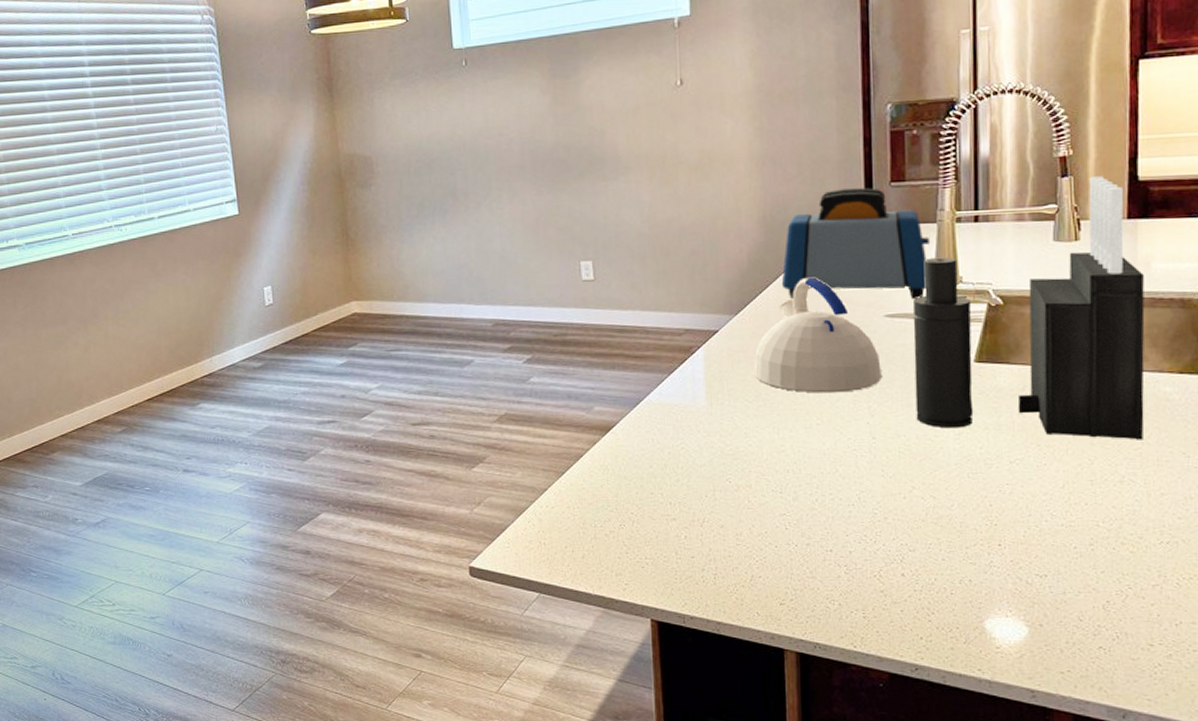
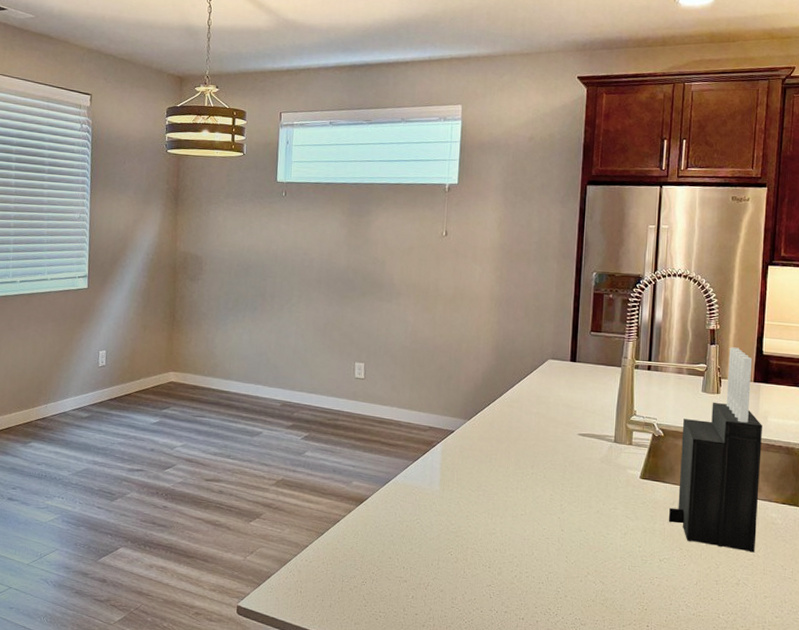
kettle: present [754,277,883,393] -> none [478,397,573,492]
toaster: present [781,188,929,300] -> none [505,332,615,424]
atomizer: present [913,257,974,429] -> none [594,393,640,529]

